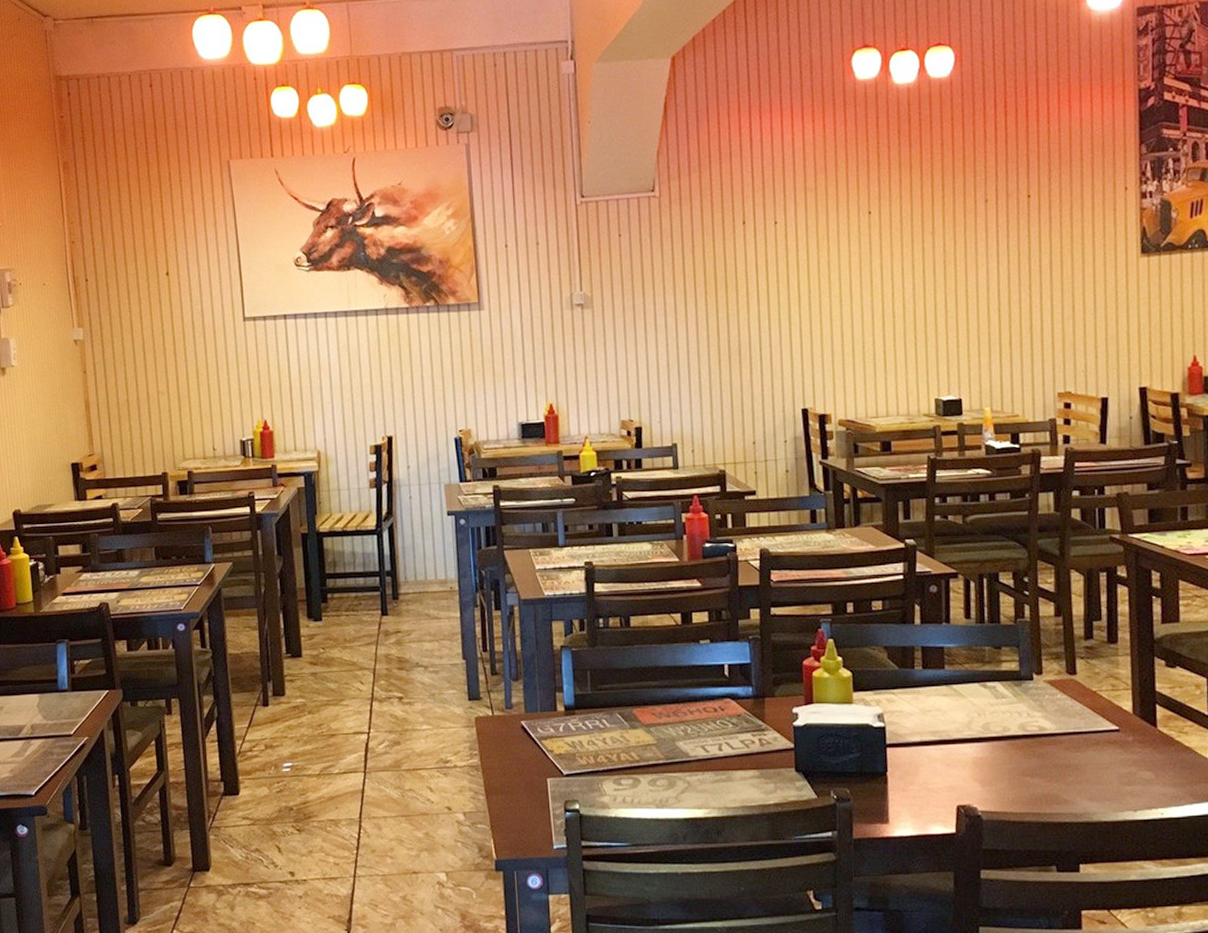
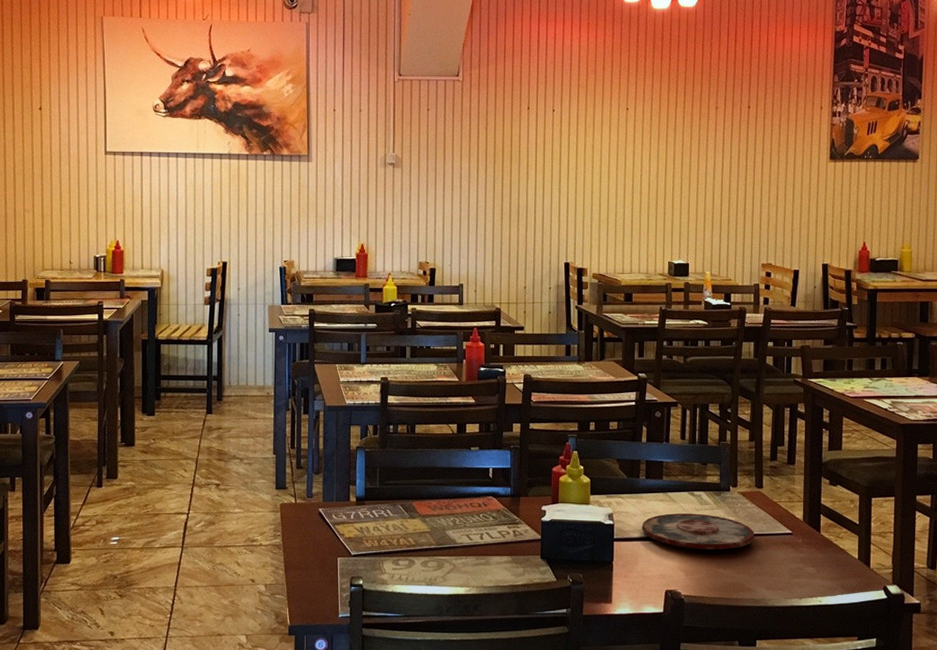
plate: none [921,709,1069,754] -> present [642,513,754,549]

